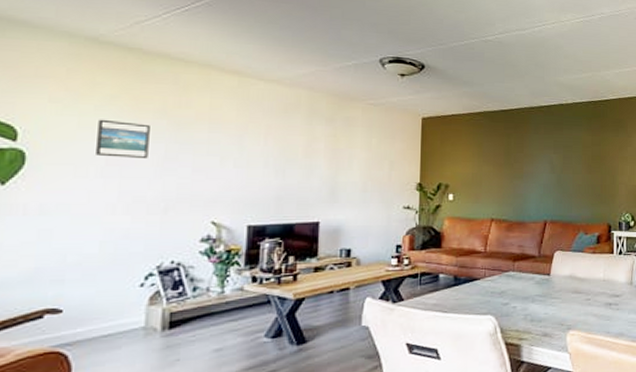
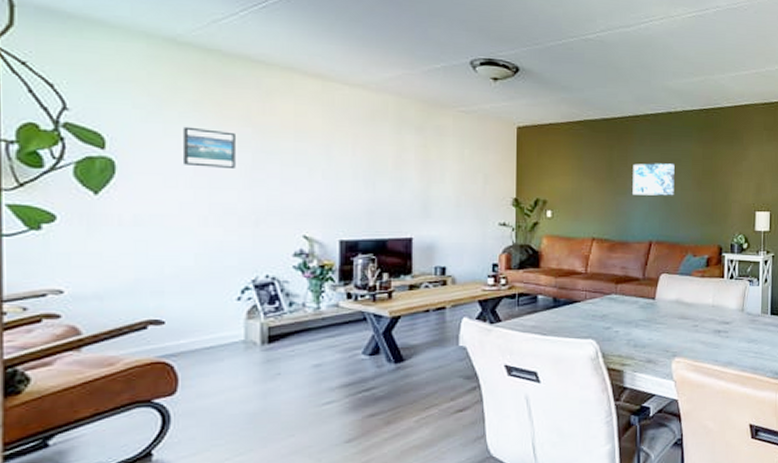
wall art: none [528,149,567,179] -> present [632,162,675,196]

